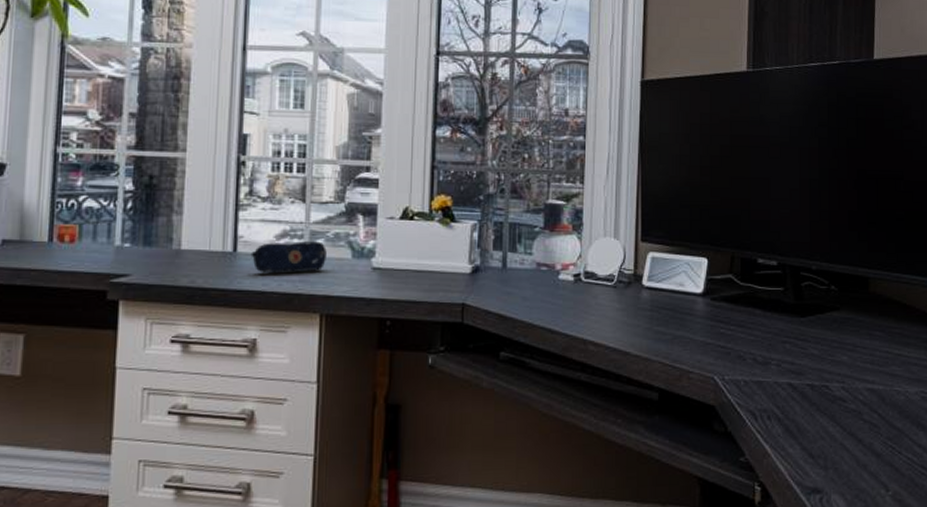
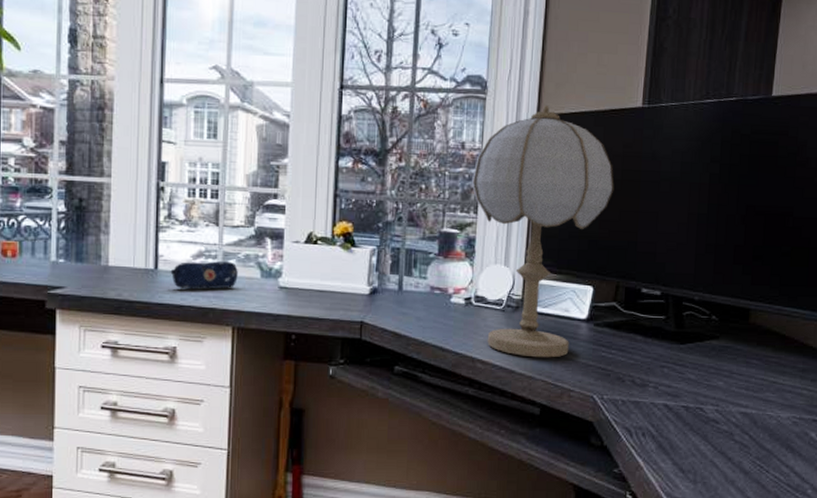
table lamp: none [576,71,724,337] -> present [471,106,615,358]

